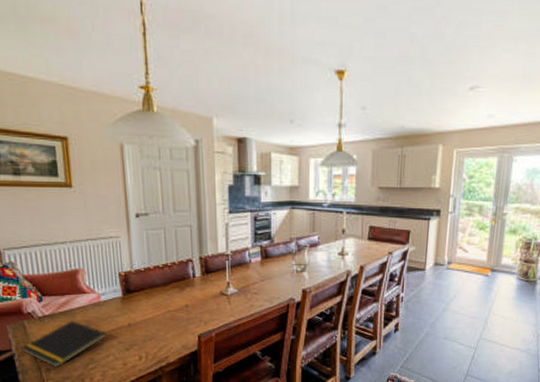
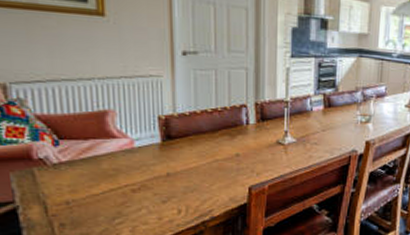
notepad: present [21,320,108,367] -> none [28,168,140,222]

